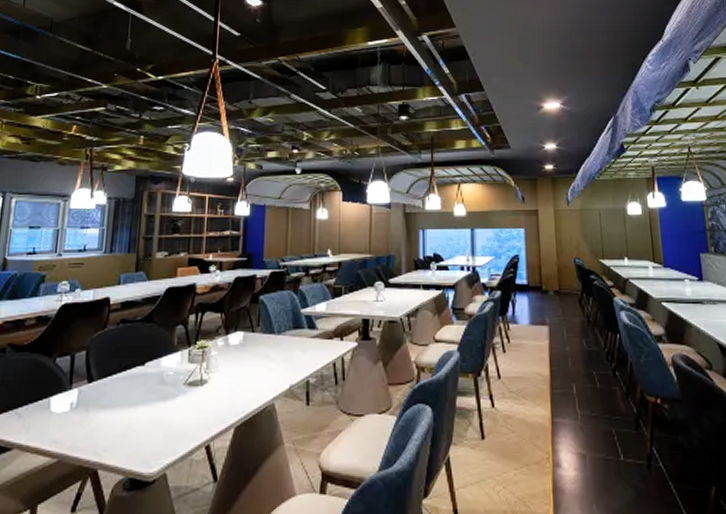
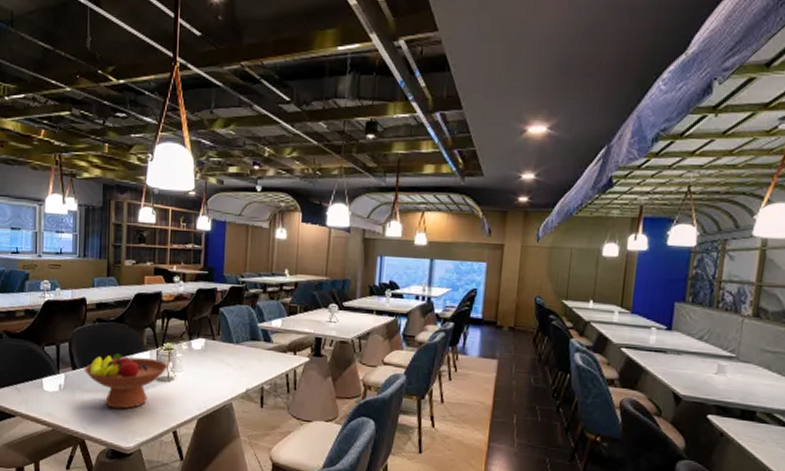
fruit bowl: none [102,358,202,425] -> present [84,353,168,409]

